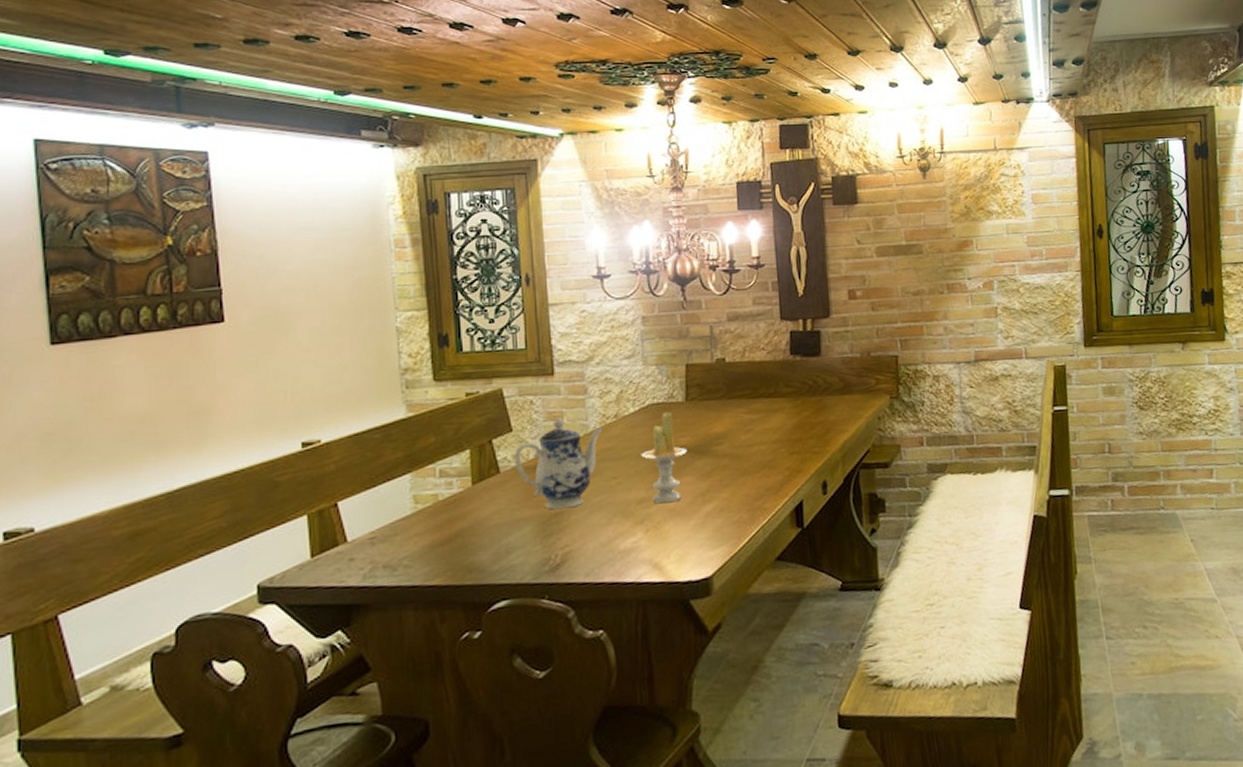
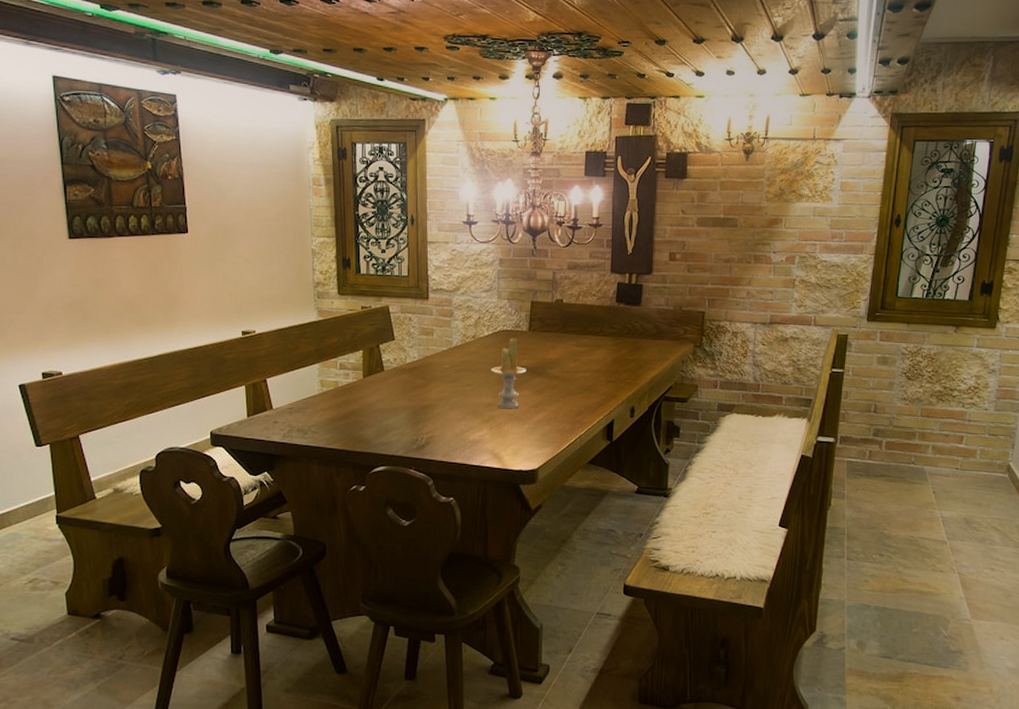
teapot: present [513,417,604,510] -> none [394,333,464,404]

